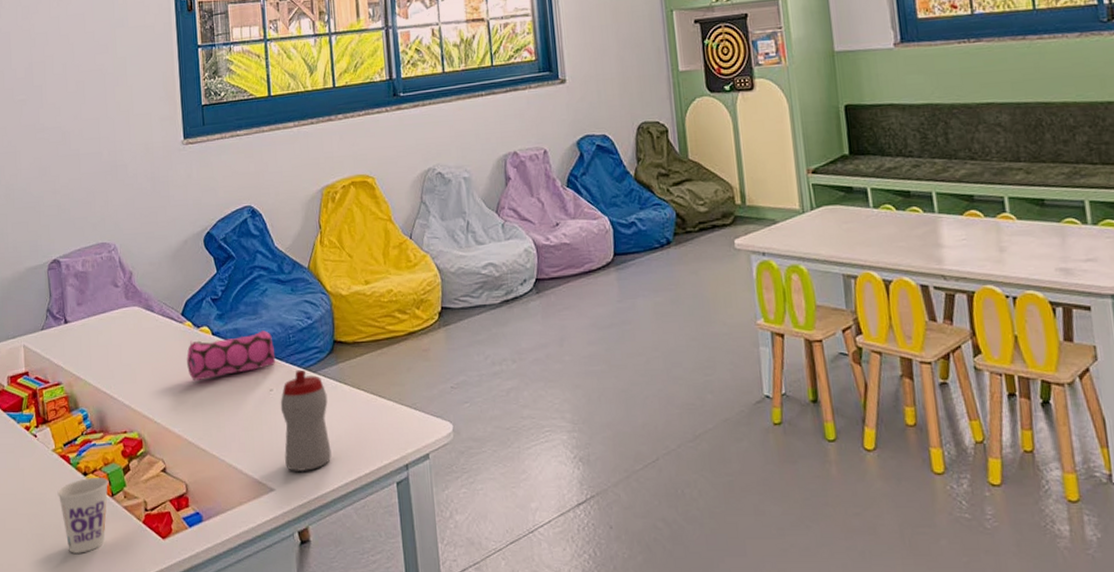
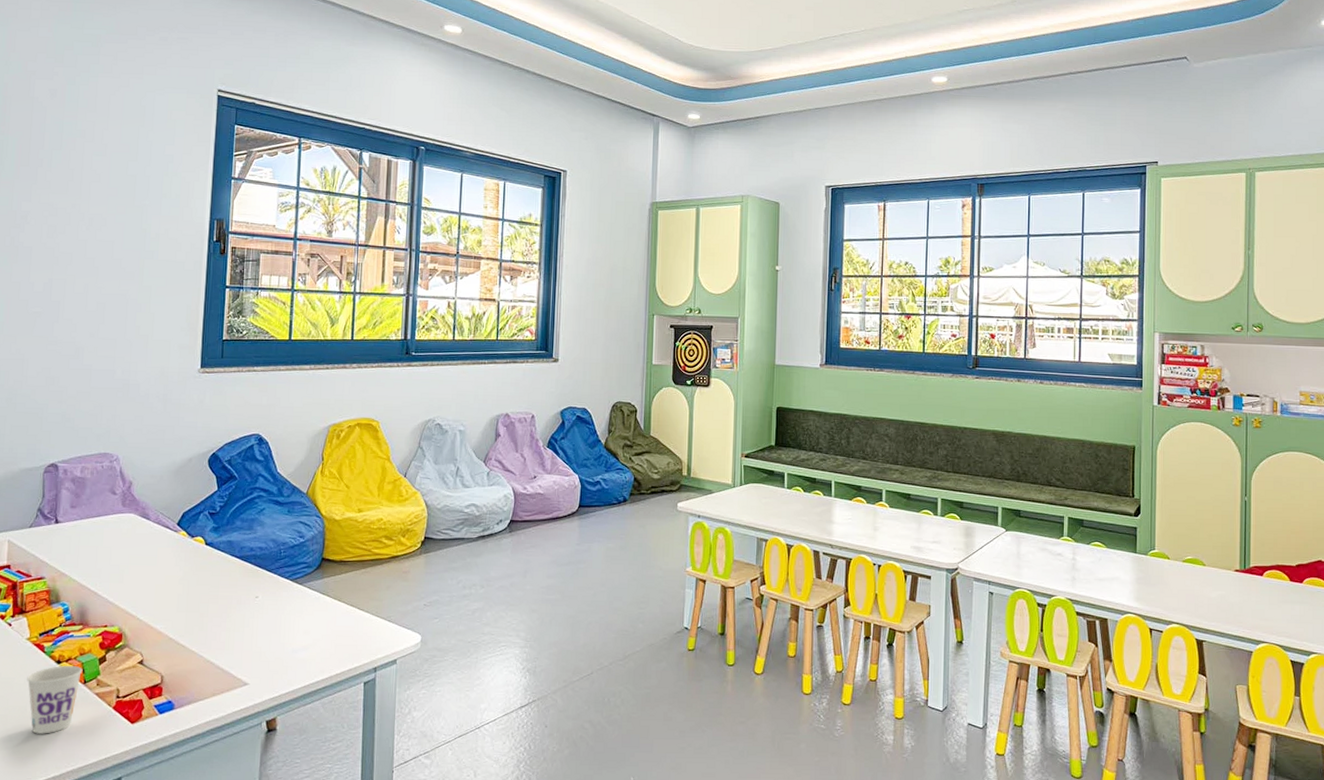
pencil case: present [186,330,276,380] -> none [177,544,265,584]
sippy cup: present [280,369,332,472] -> none [262,581,310,670]

